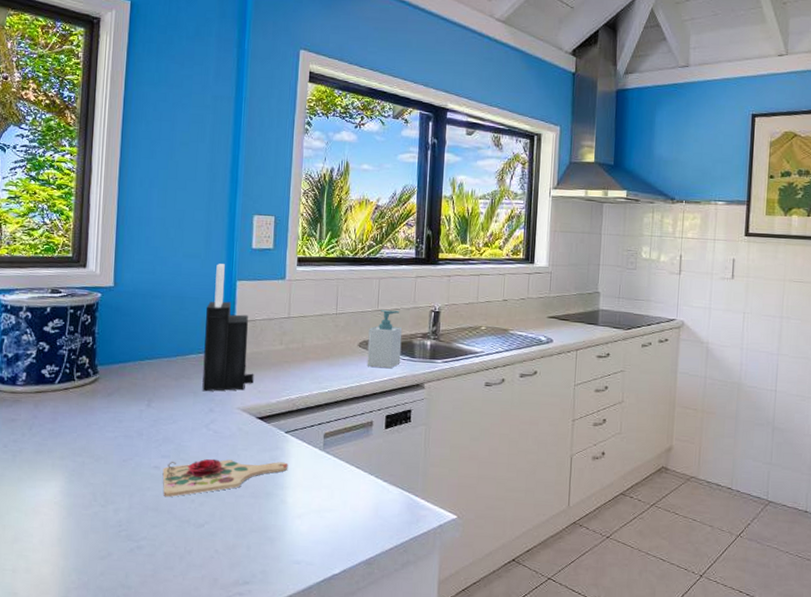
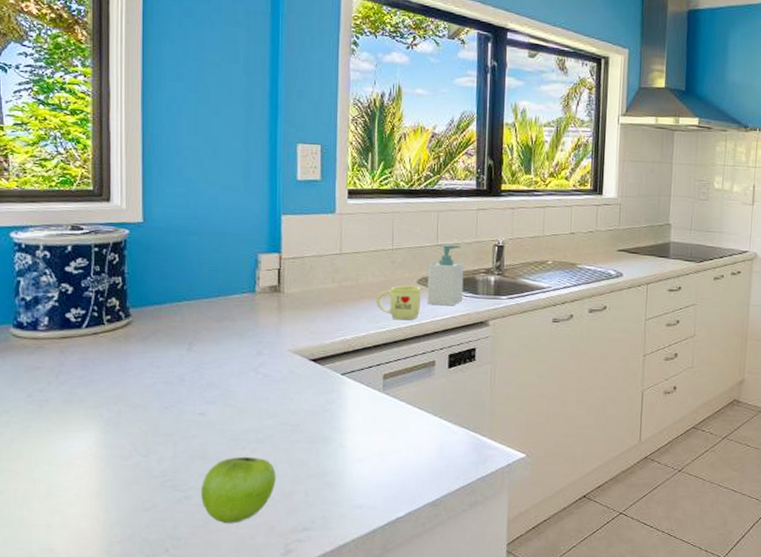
fruit: none [152,509,221,574] -> present [201,456,276,523]
cutting board: present [162,458,289,498] -> none [209,403,346,445]
knife block: present [202,264,254,392] -> none [248,196,305,334]
mug: none [320,348,361,382] -> present [376,285,421,321]

